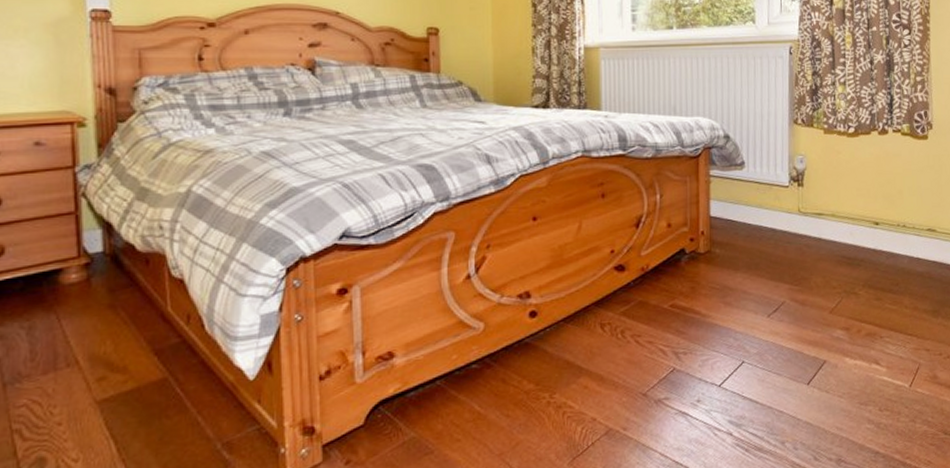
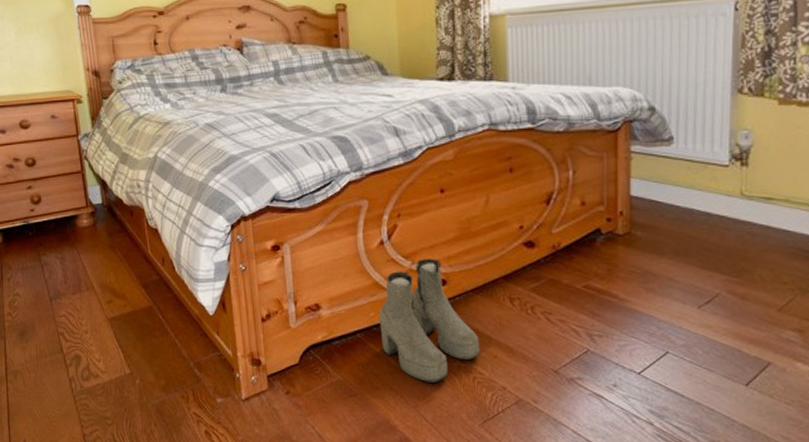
boots: none [462,289,570,425] -> present [378,258,480,383]

